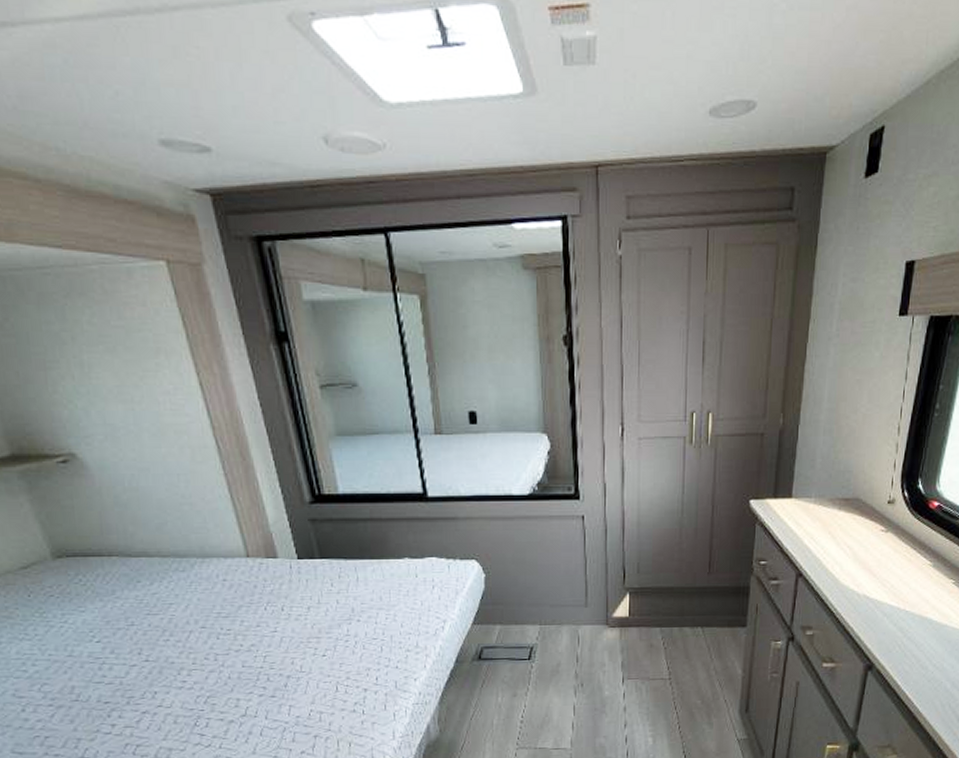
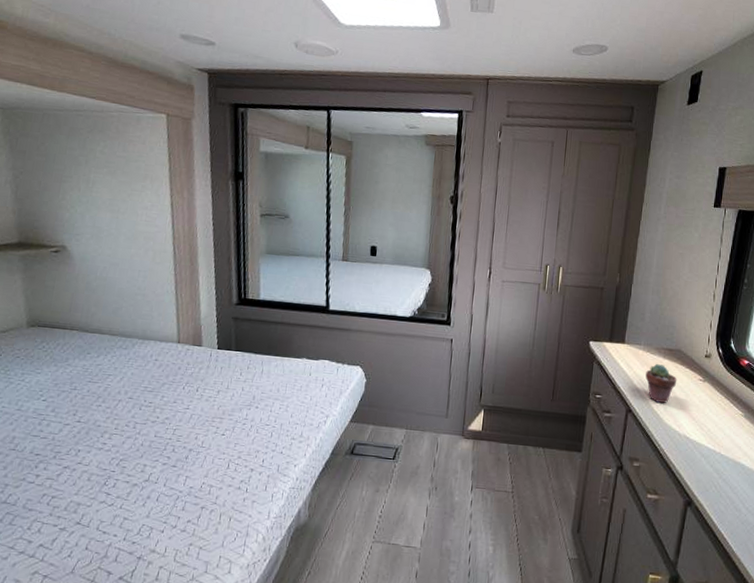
potted succulent: none [818,517,855,562] -> present [645,363,677,403]

